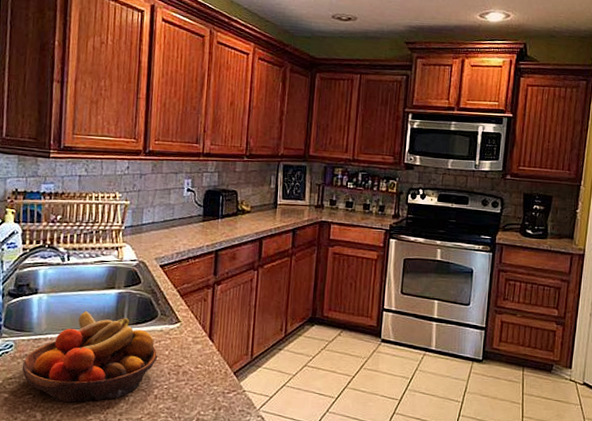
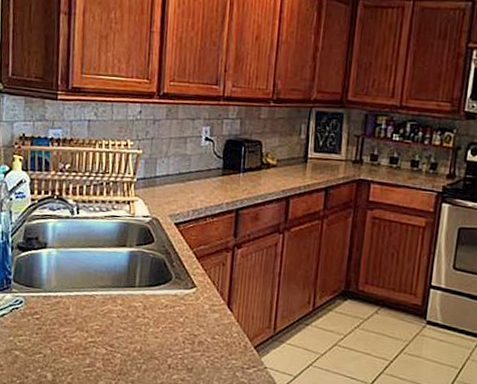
fruit bowl: present [22,311,158,402] -> none [32,269,172,366]

